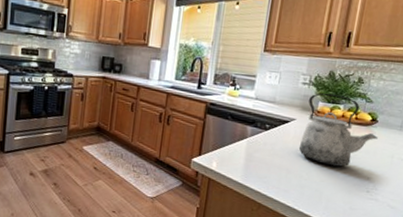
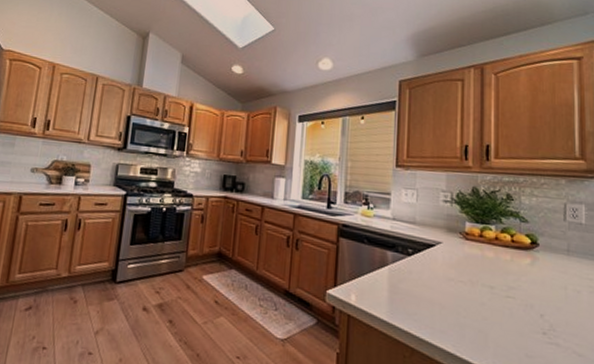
kettle: present [298,93,378,167] -> none [450,212,543,301]

